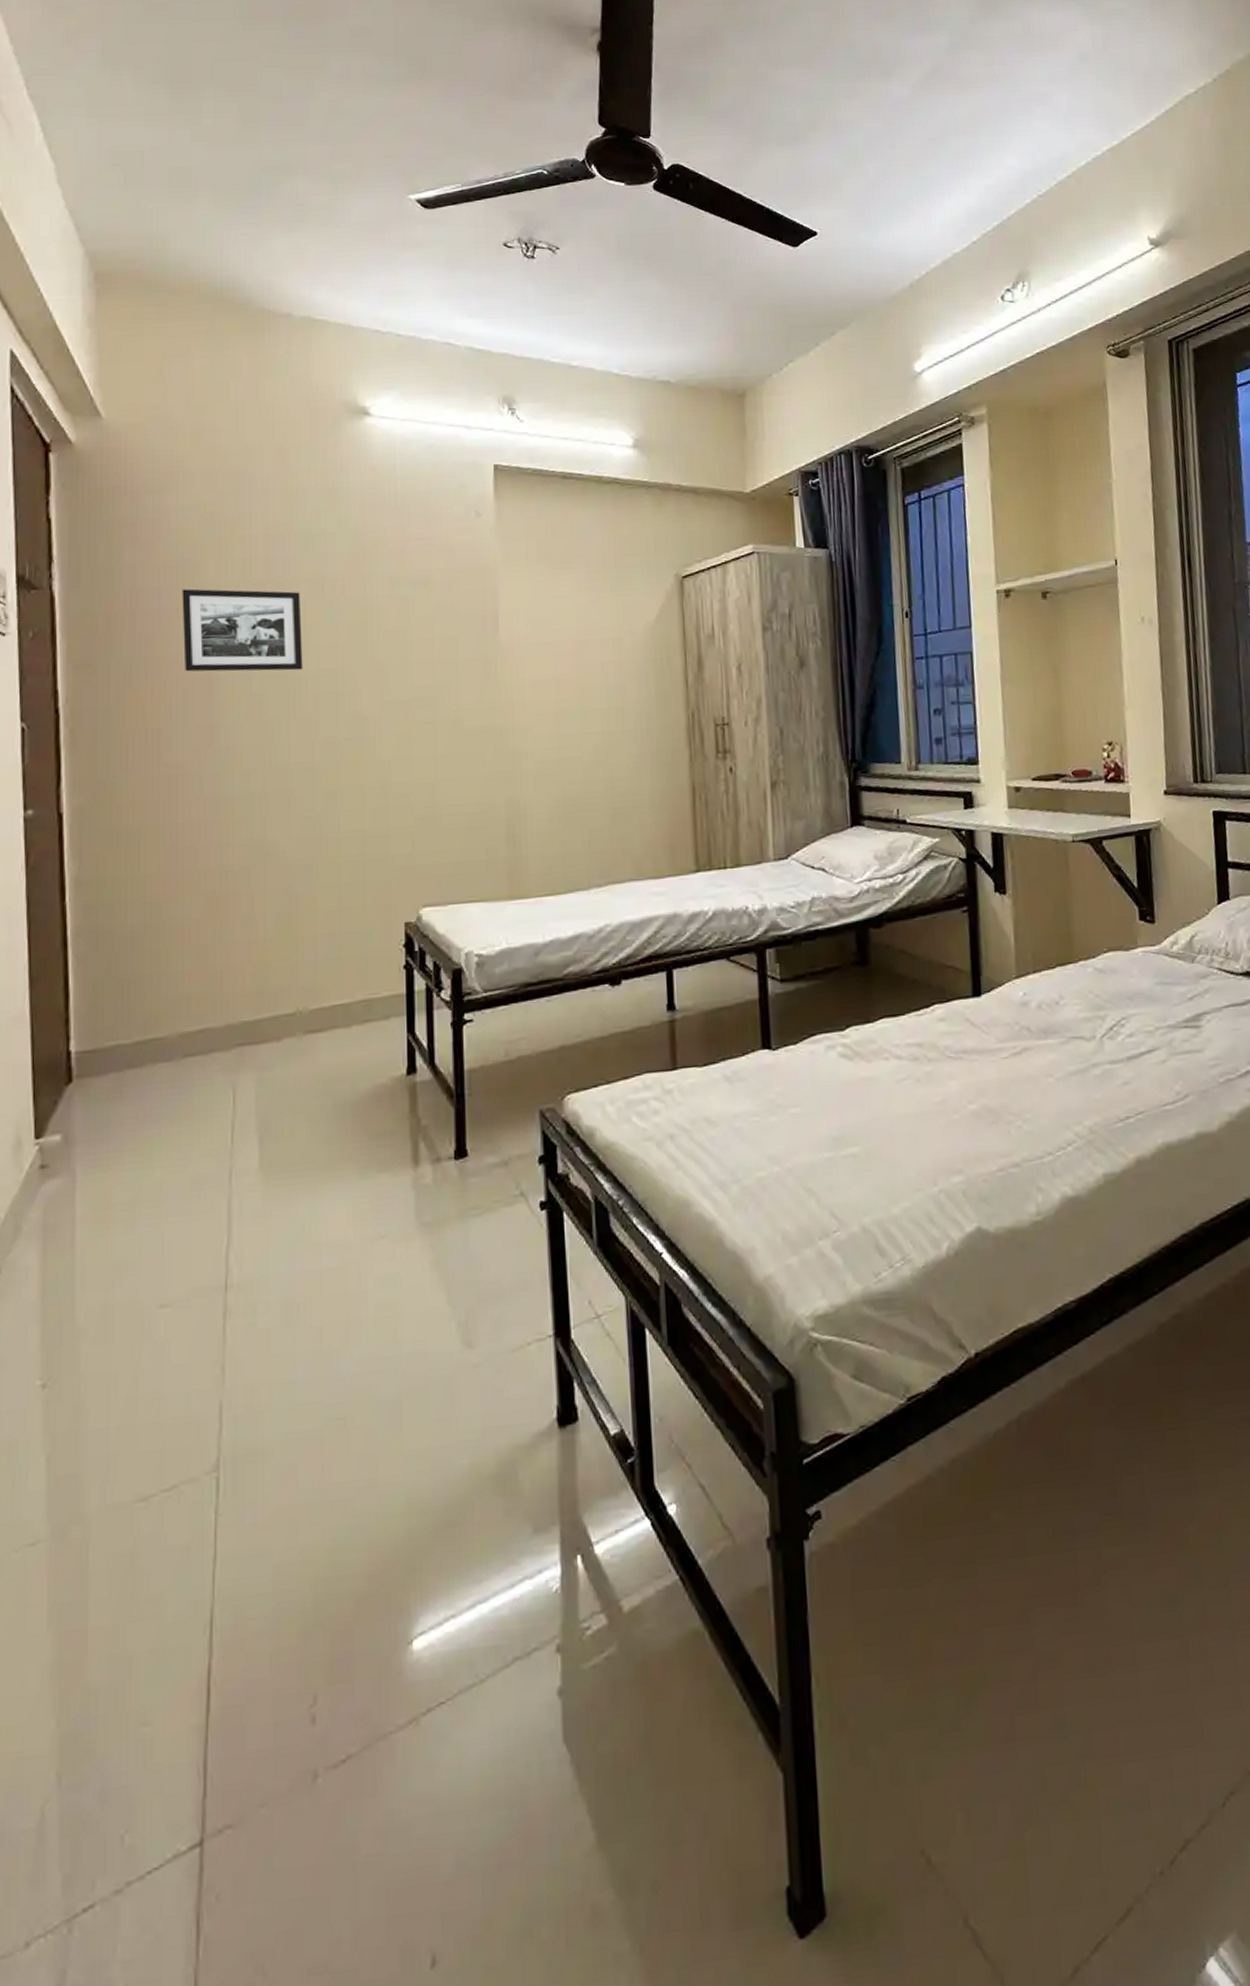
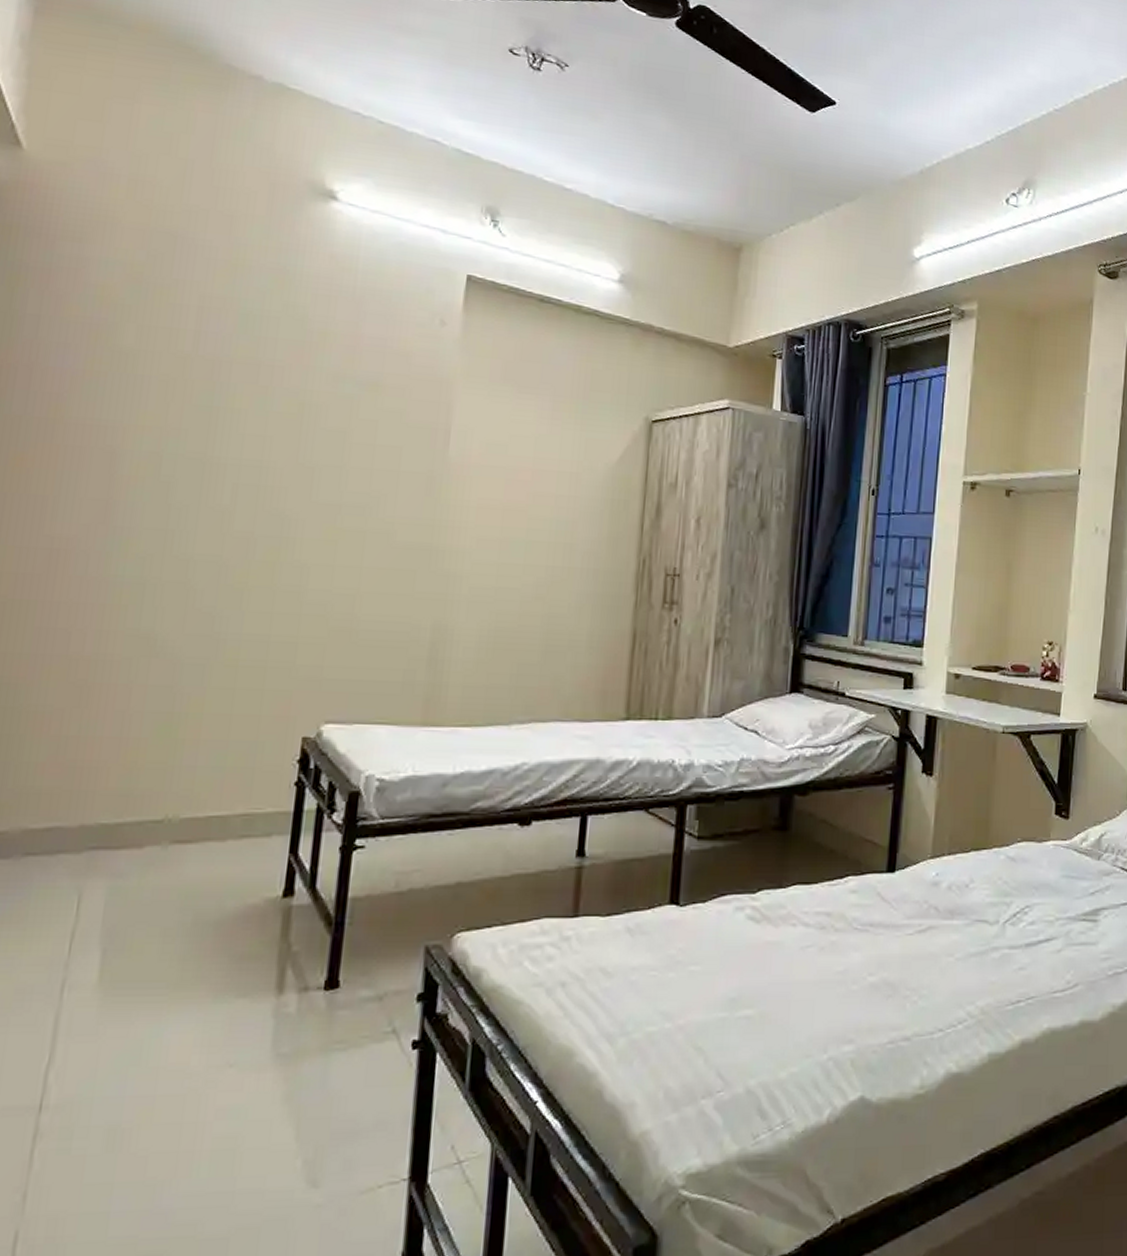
picture frame: present [182,588,303,672] -> none [84,349,232,457]

